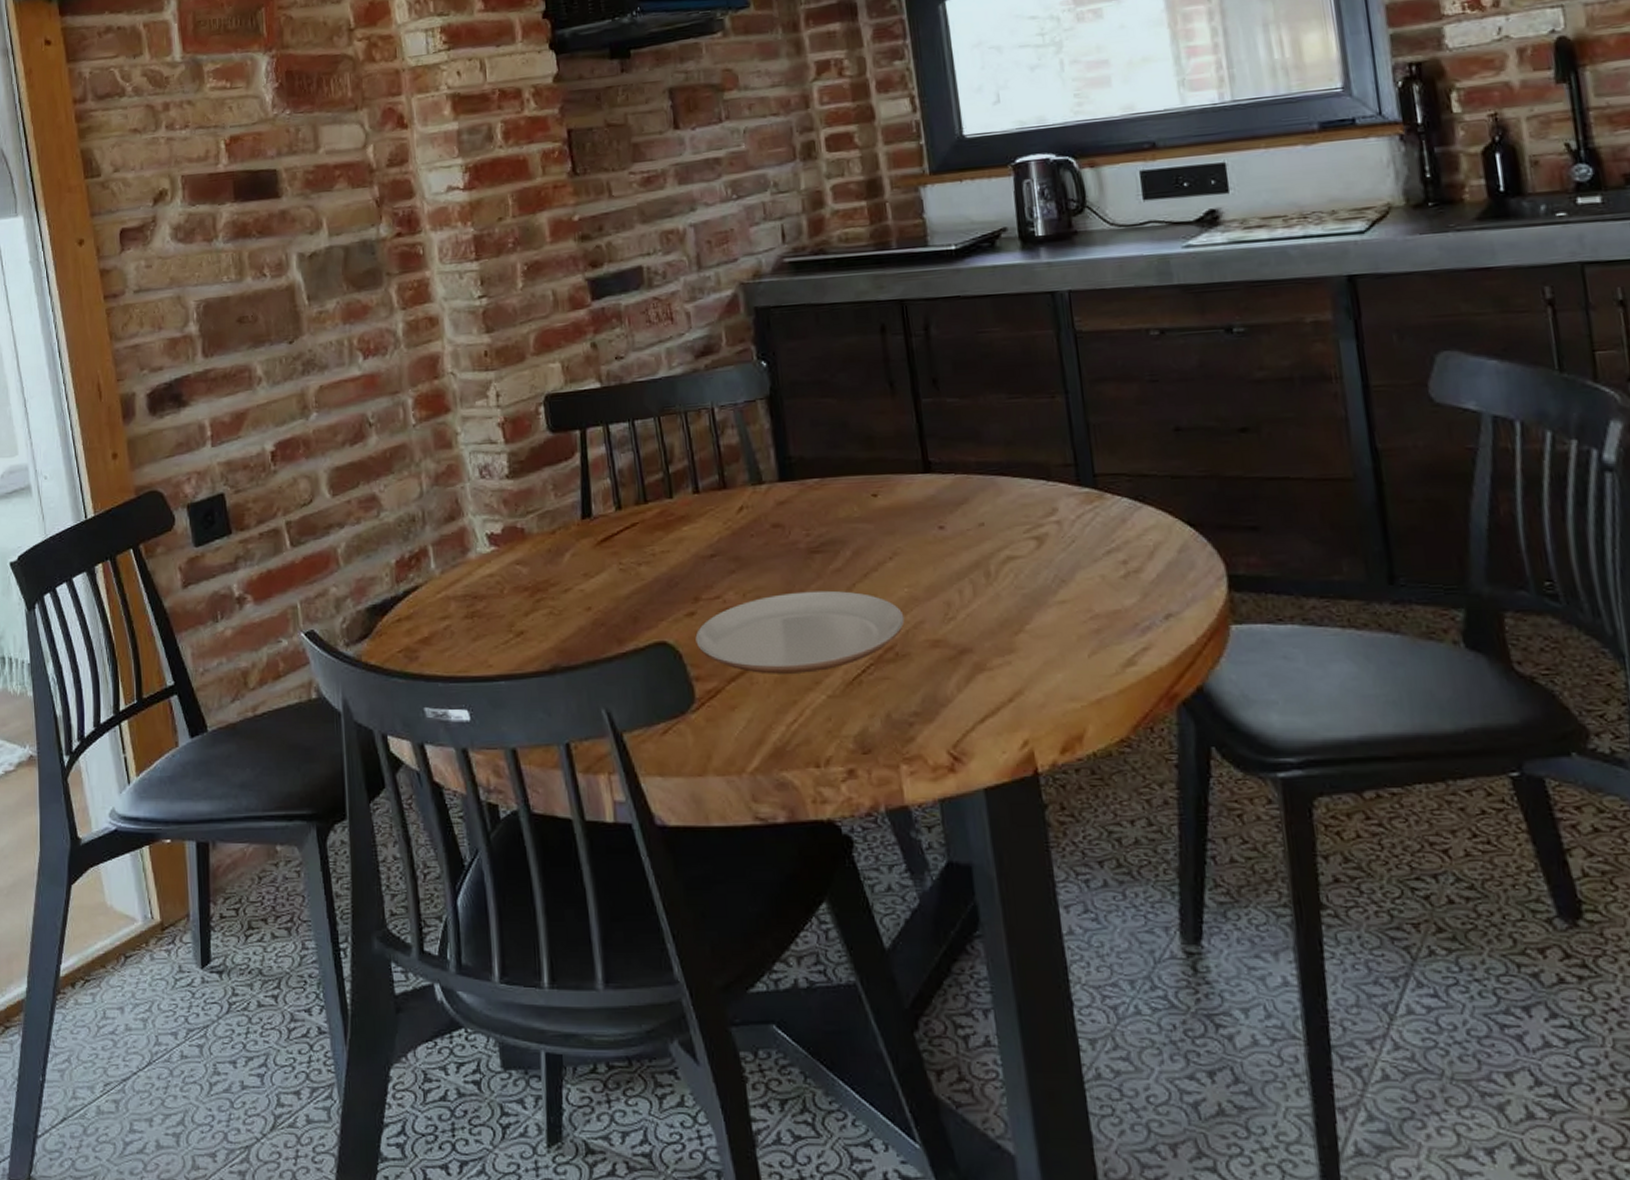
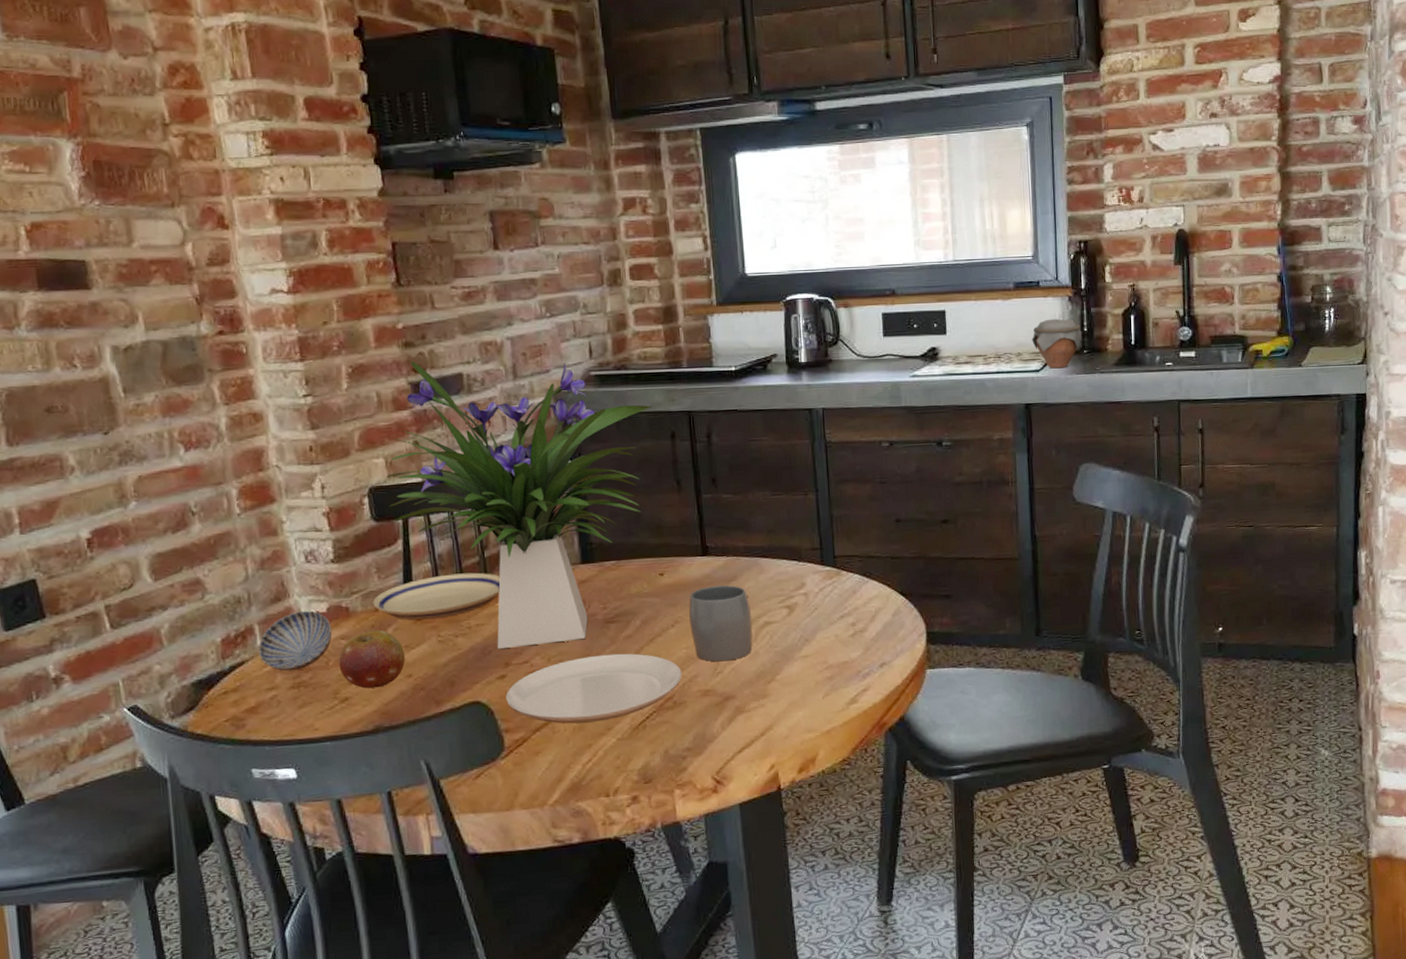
bowl: none [432,531,507,599] -> present [258,610,333,672]
fruit: none [513,555,585,622] -> present [338,630,406,689]
plate: none [549,491,688,545] -> present [373,572,501,621]
flower arrangement: none [563,249,858,580] -> present [386,361,653,649]
mug: none [910,509,993,605] -> present [689,585,753,662]
jar: none [1350,163,1424,229] -> present [1032,318,1082,369]

